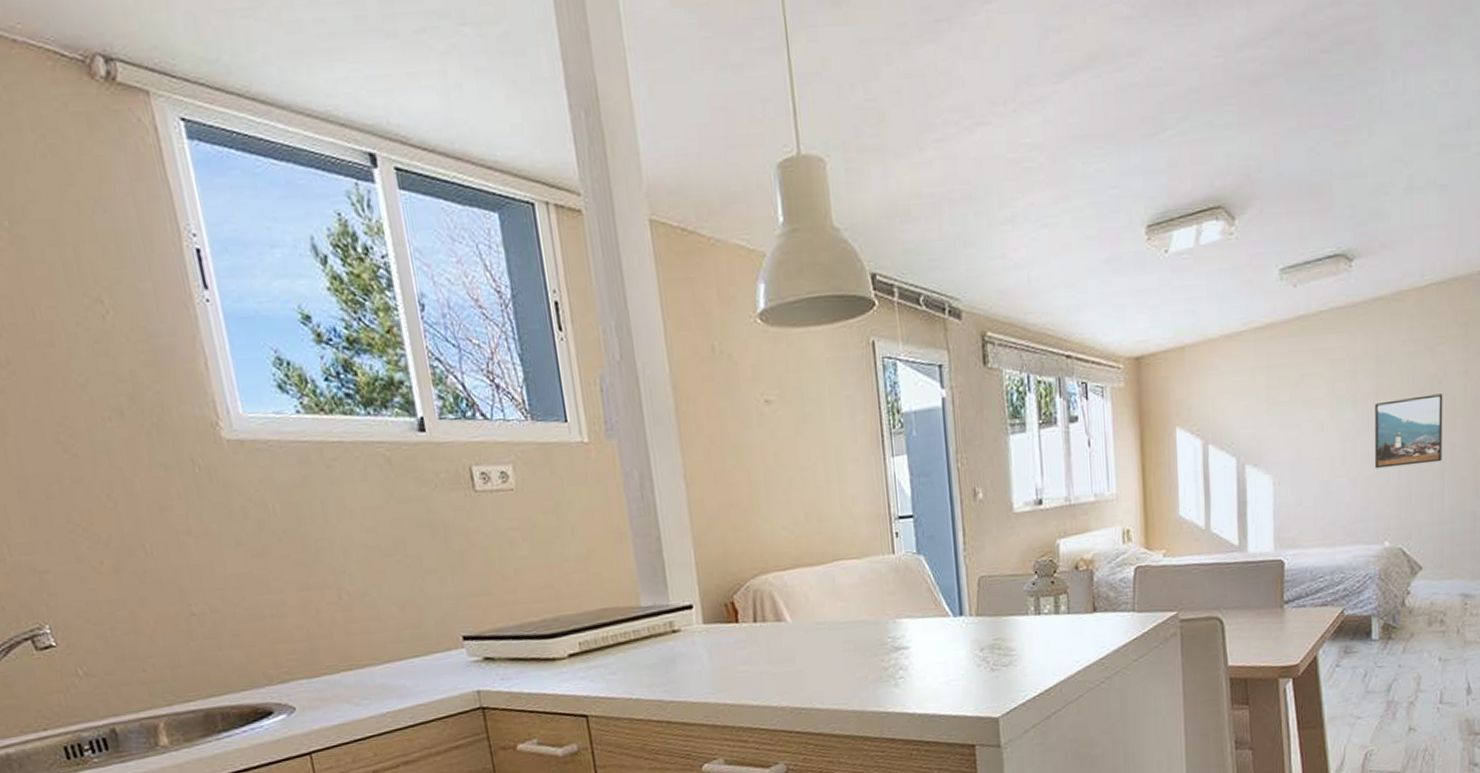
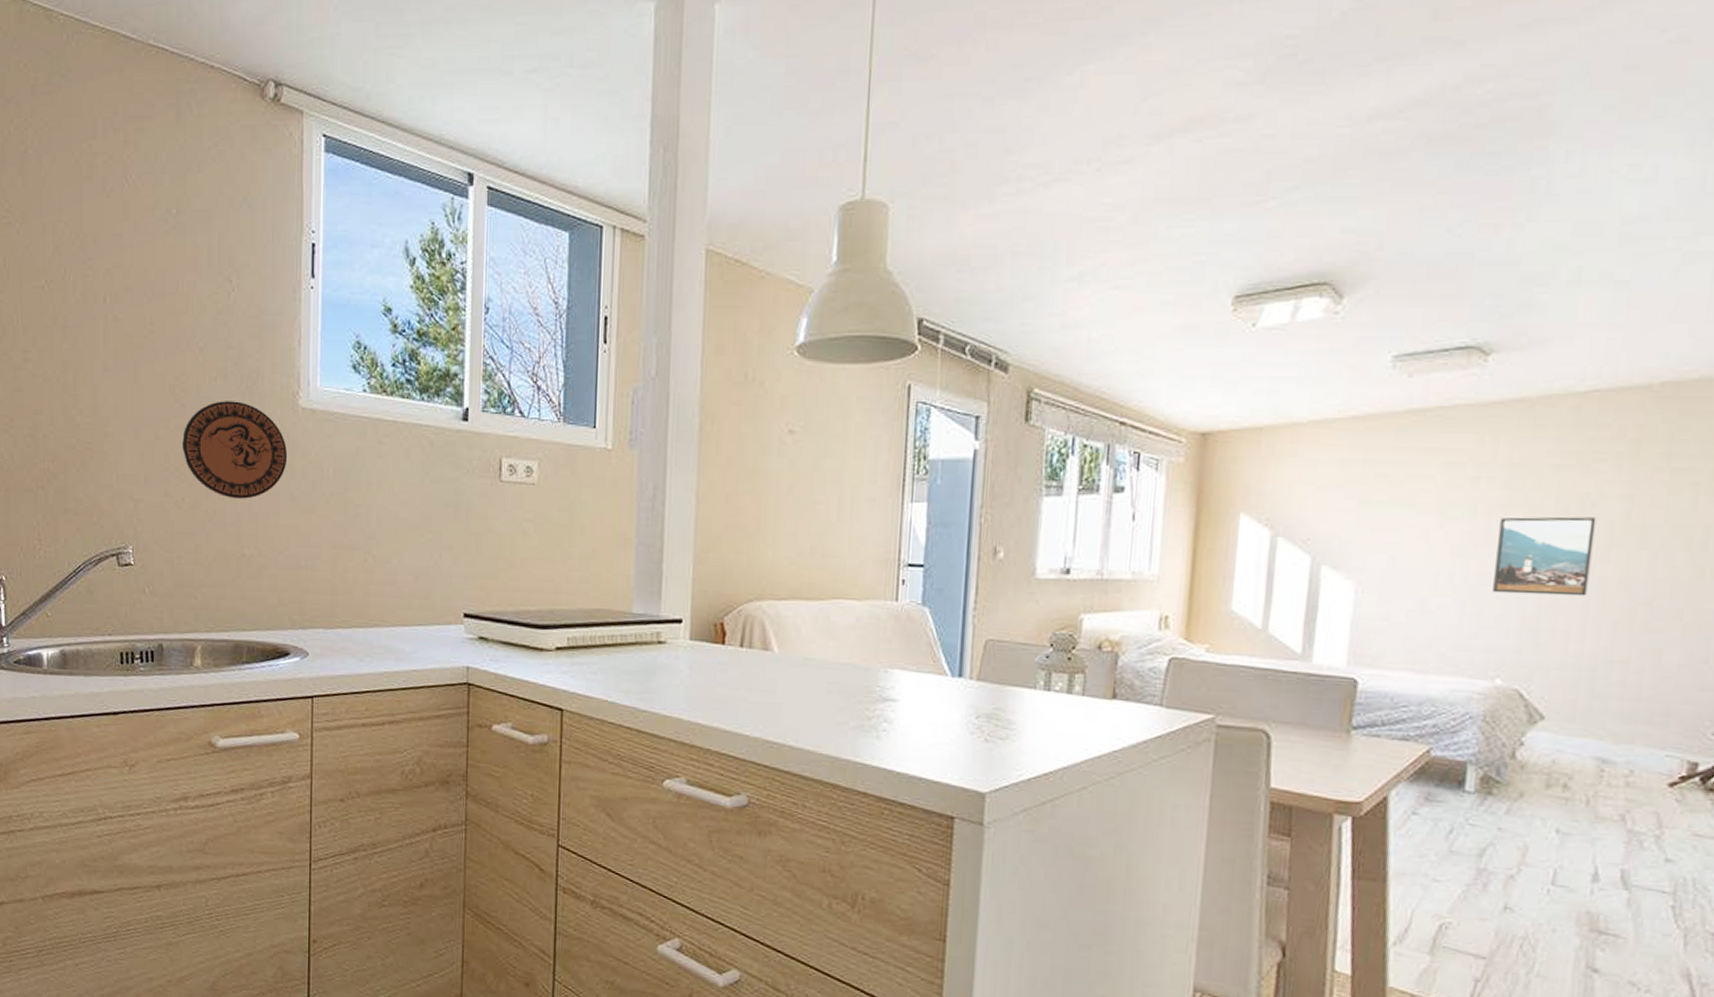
decorative plate: none [82,441,223,554] -> present [182,401,288,499]

